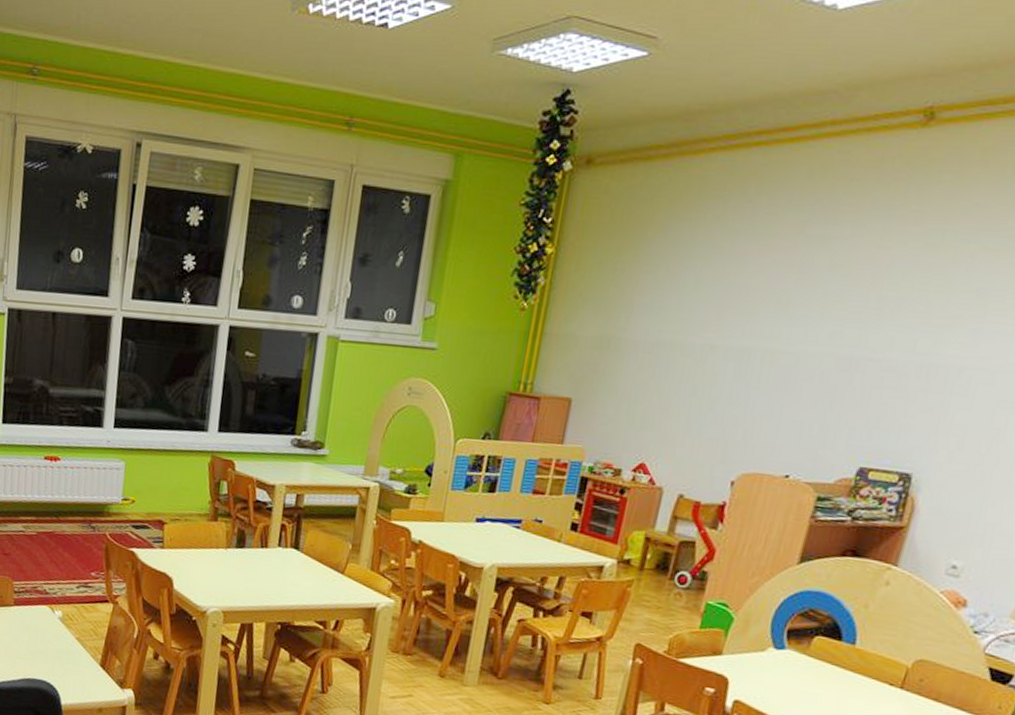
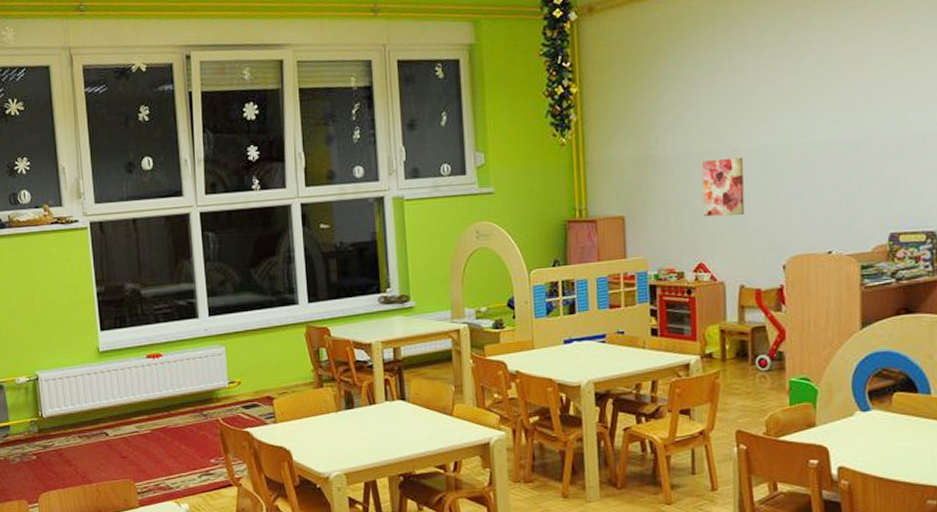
wall art: none [659,353,719,419] -> present [701,157,745,217]

